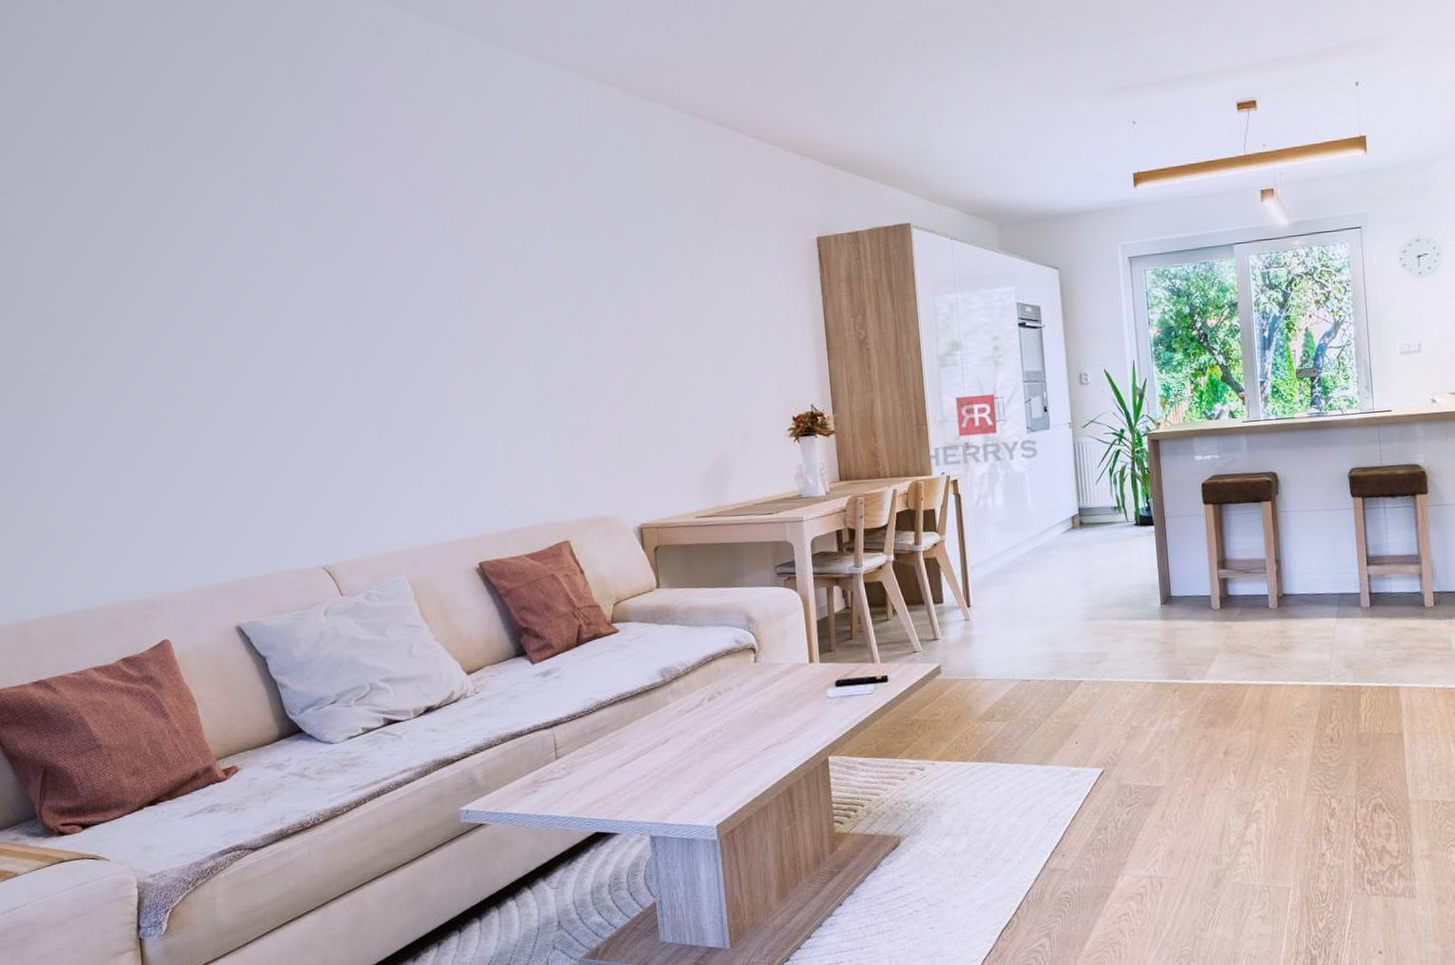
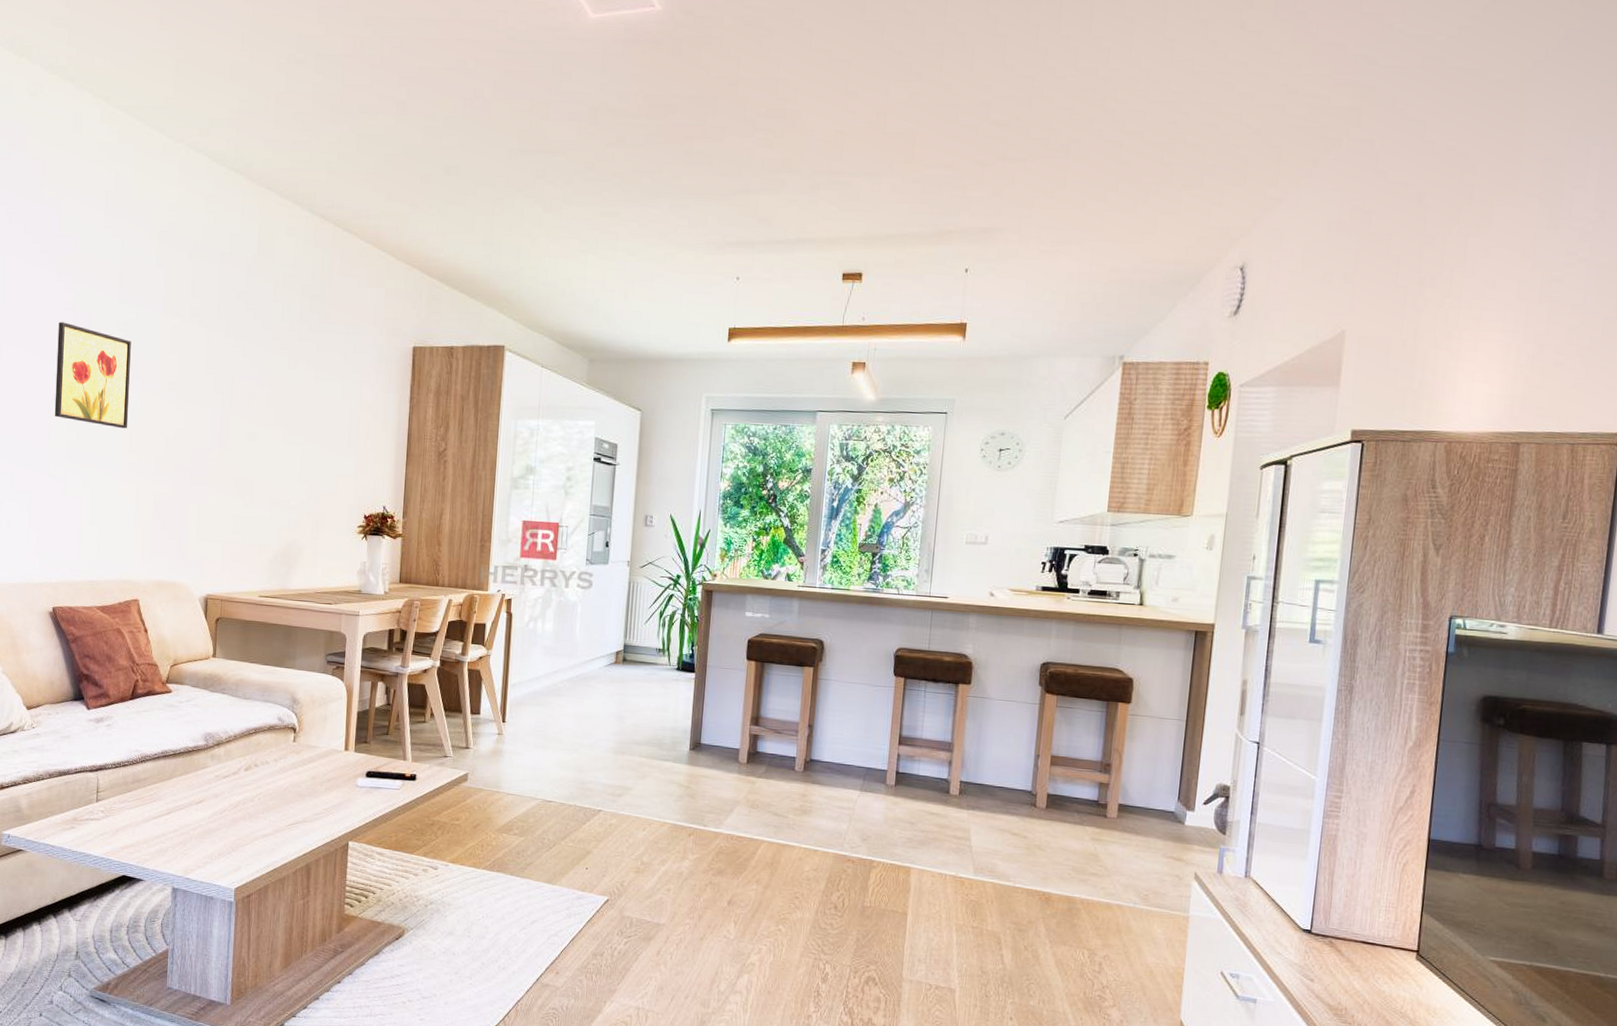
wall art: none [441,263,531,366] -> present [54,322,131,429]

